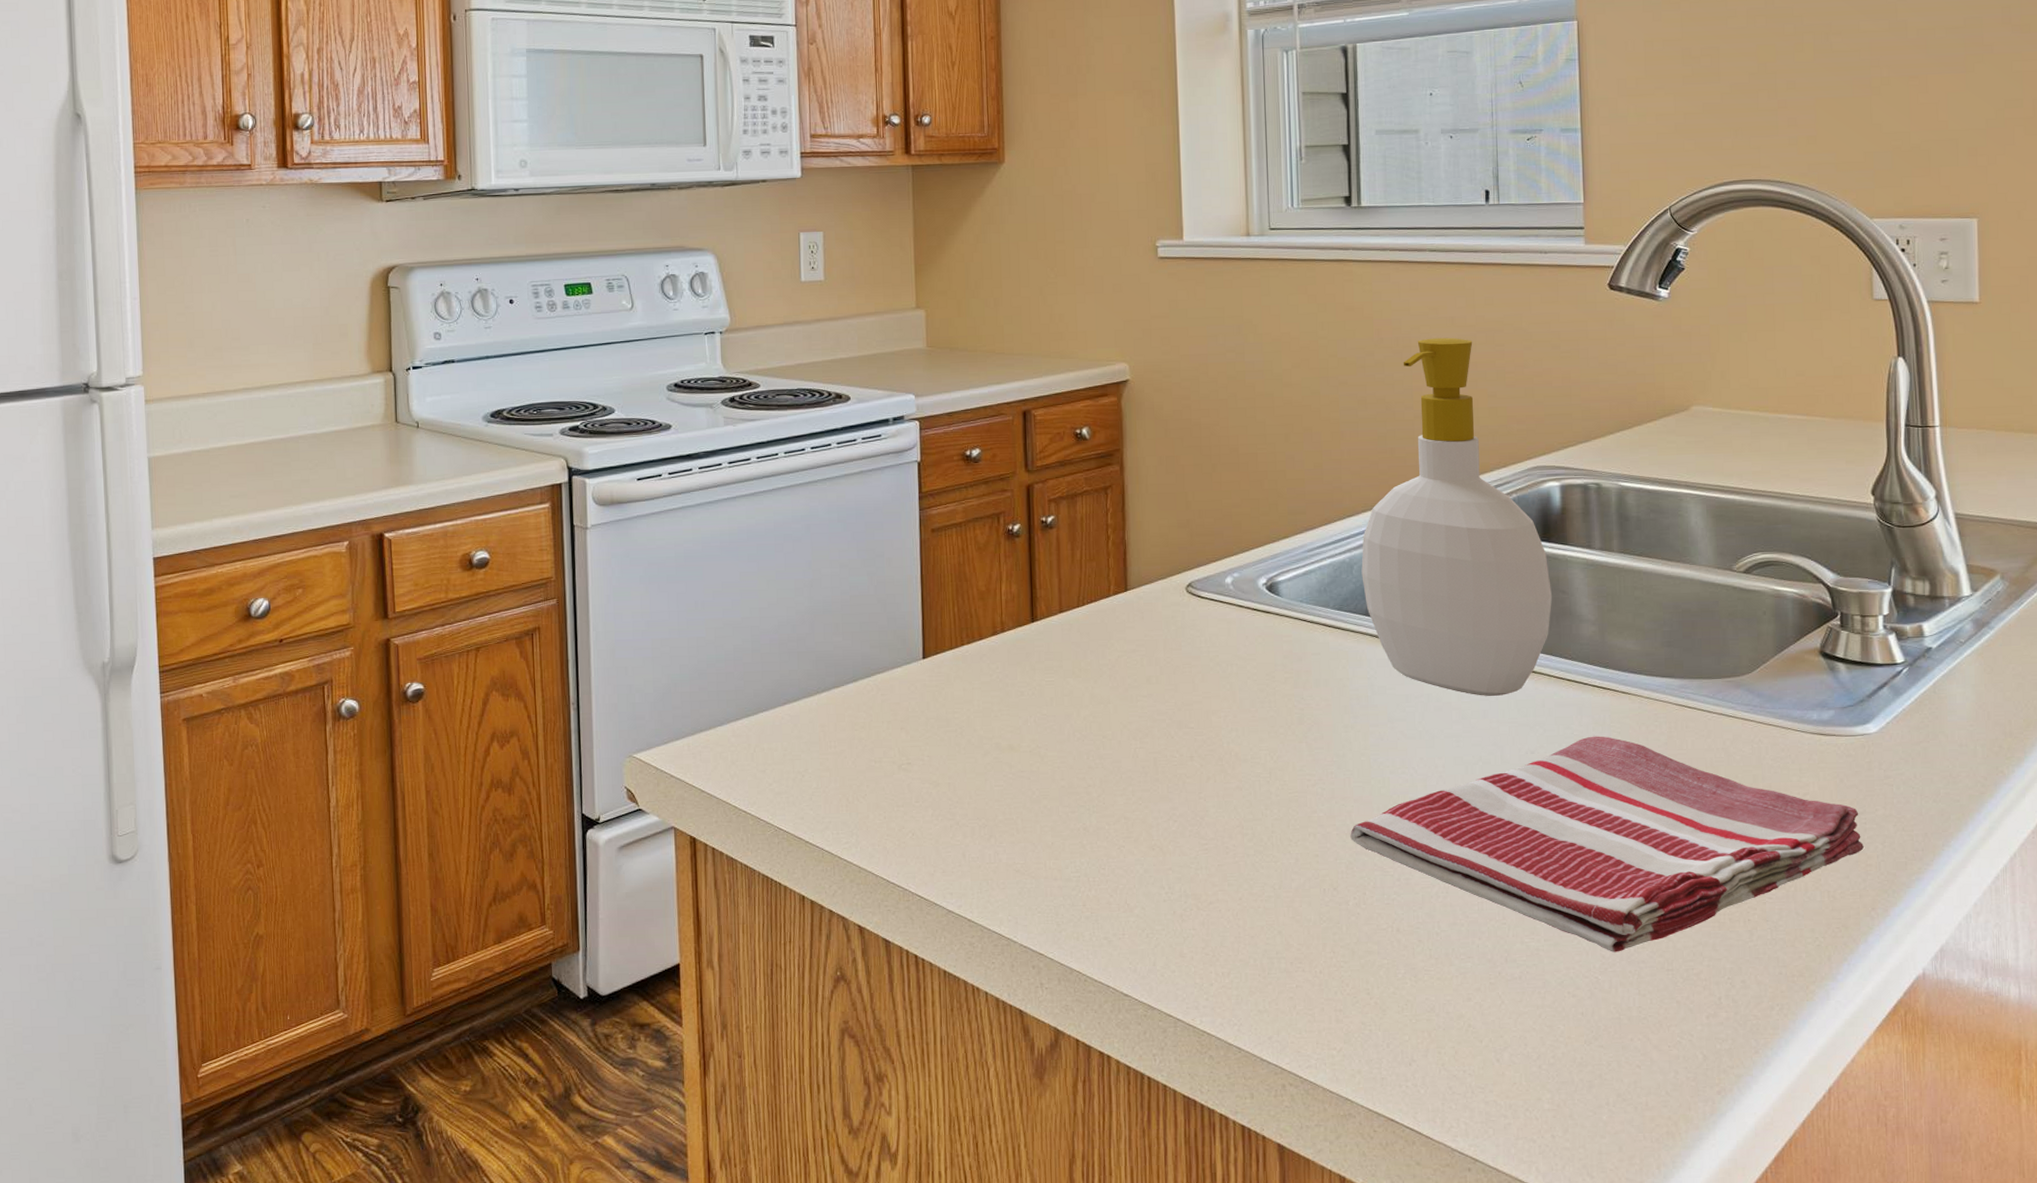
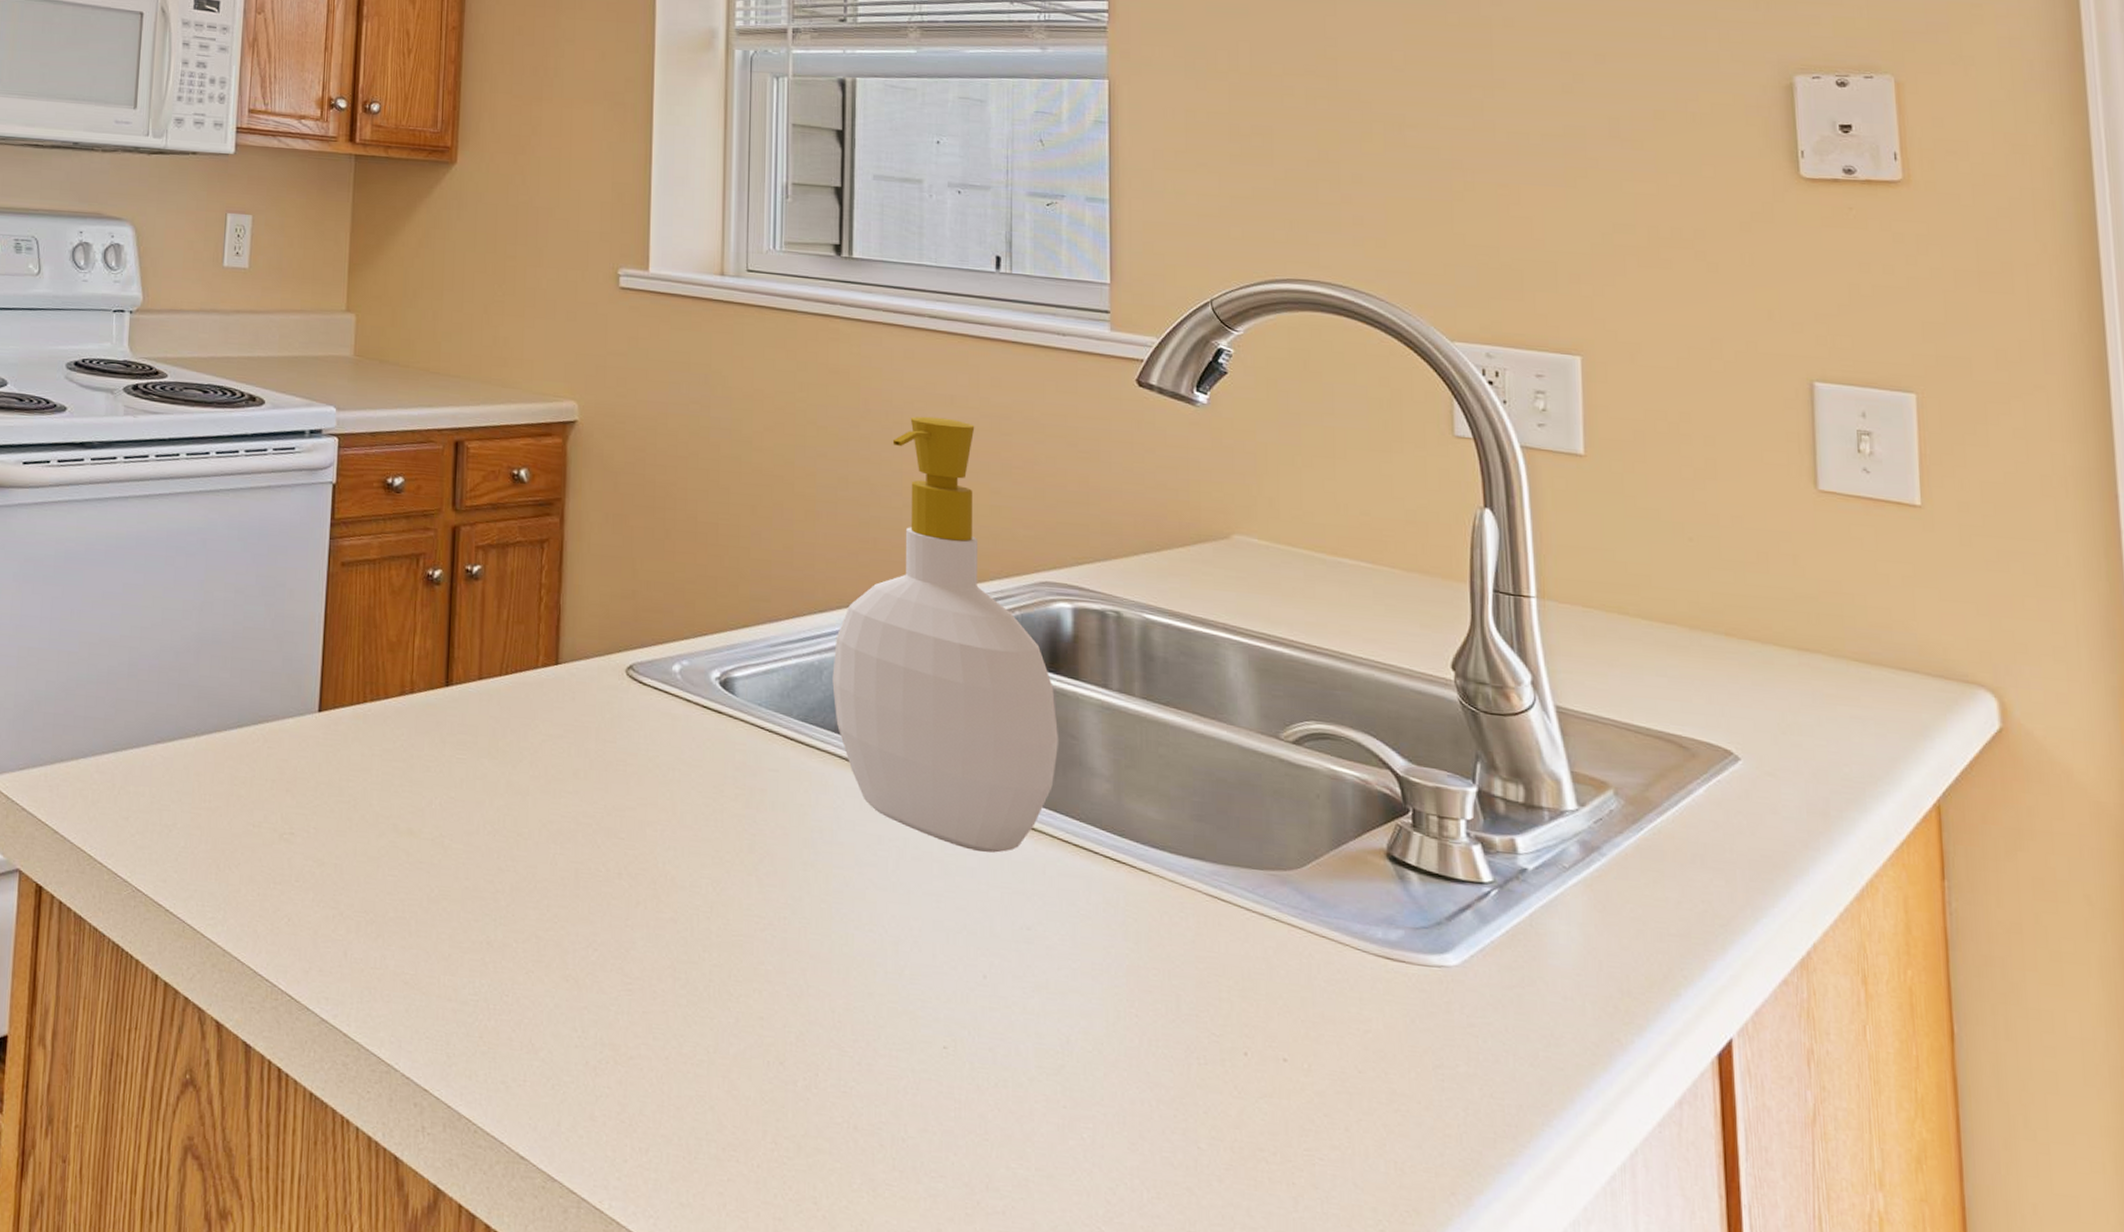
dish towel: present [1350,736,1864,952] -> none [803,918,1441,1199]

